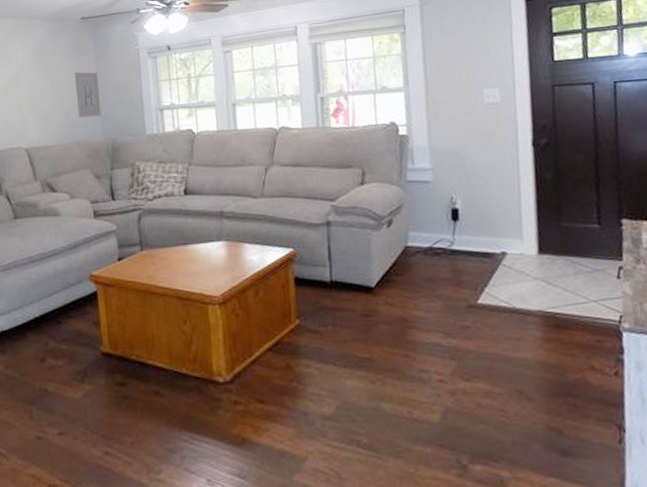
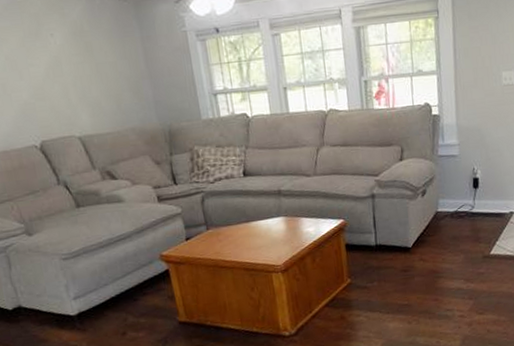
wall art: present [74,71,101,118] -> none [120,55,155,104]

